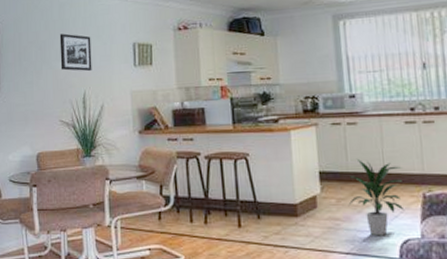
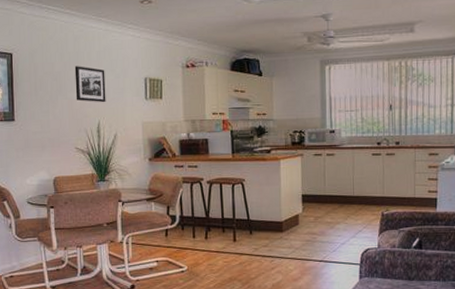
indoor plant: present [348,158,405,236] -> none [323,184,368,247]

